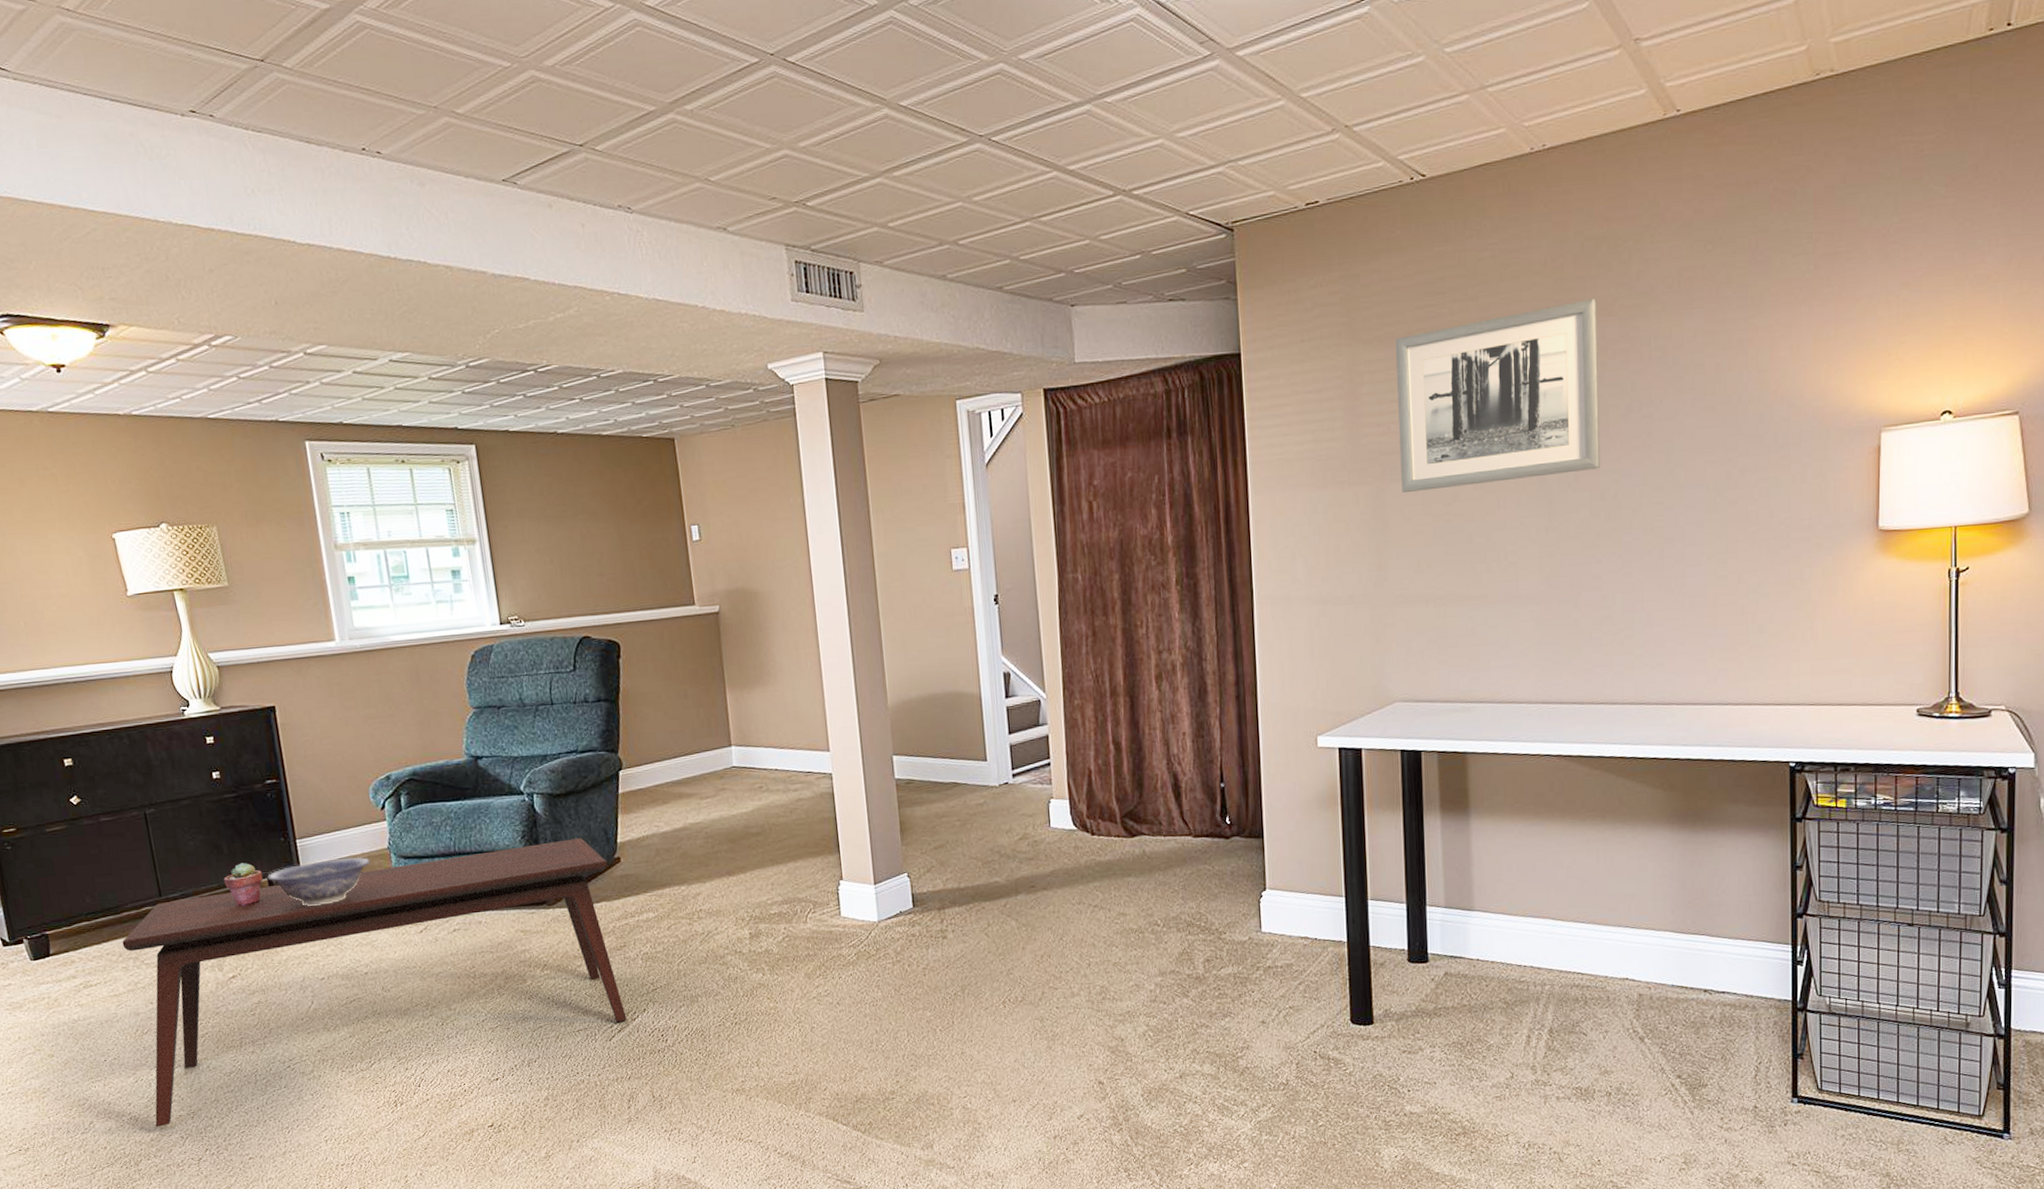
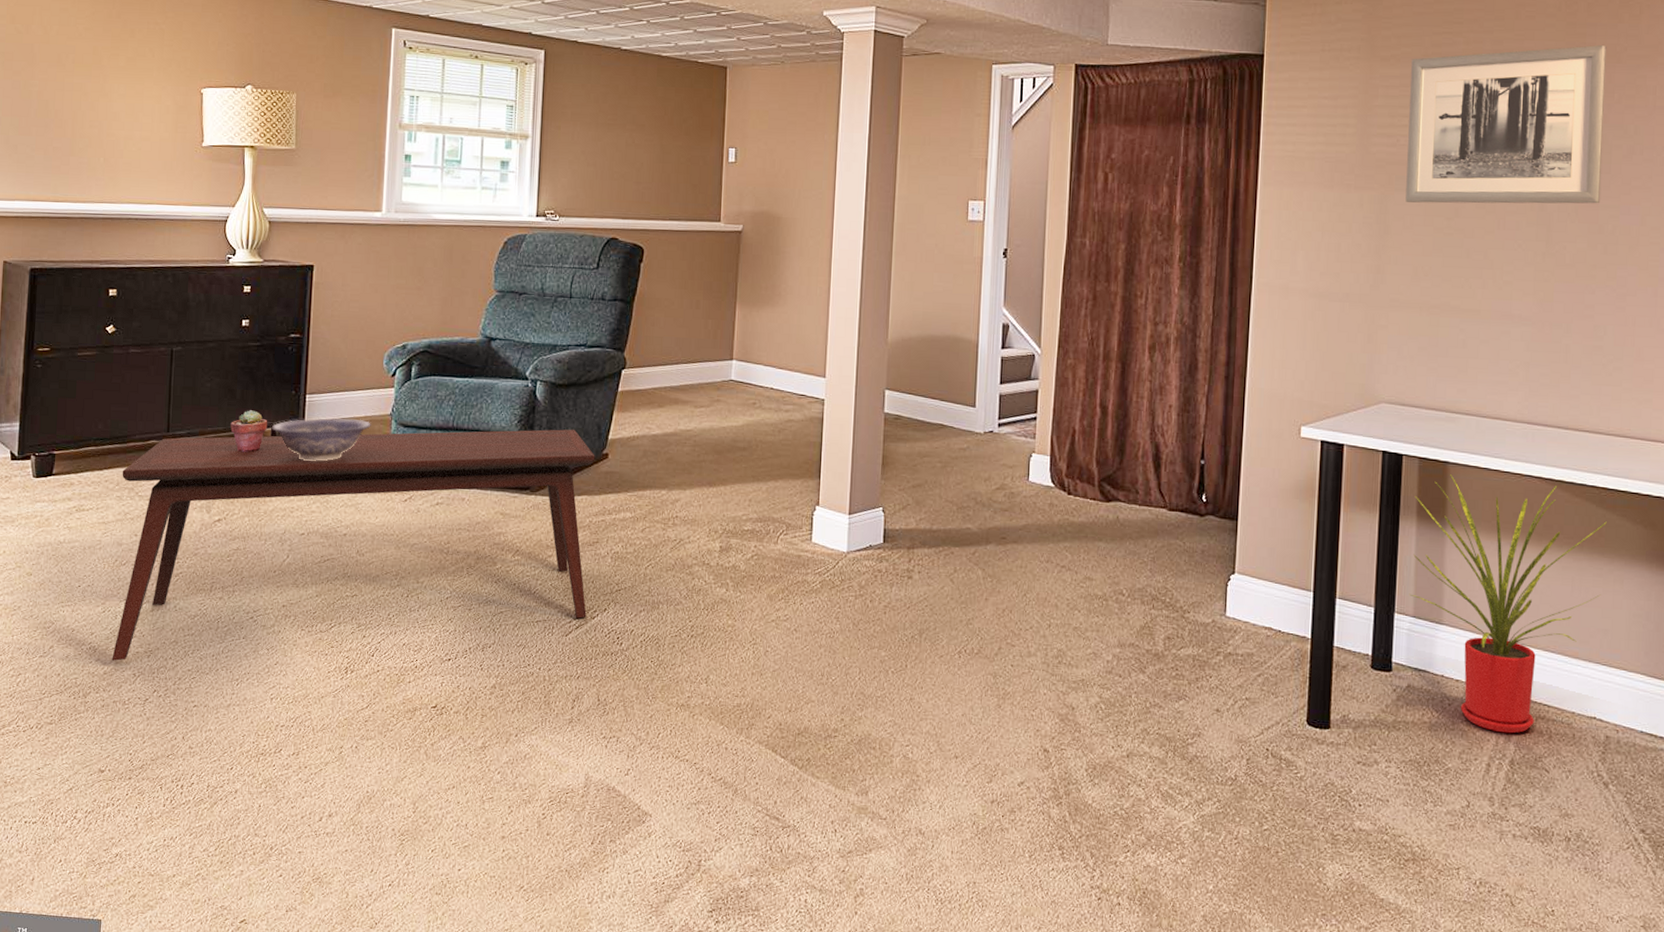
house plant: none [1436,761,1627,1005] -> present [1409,474,1607,734]

